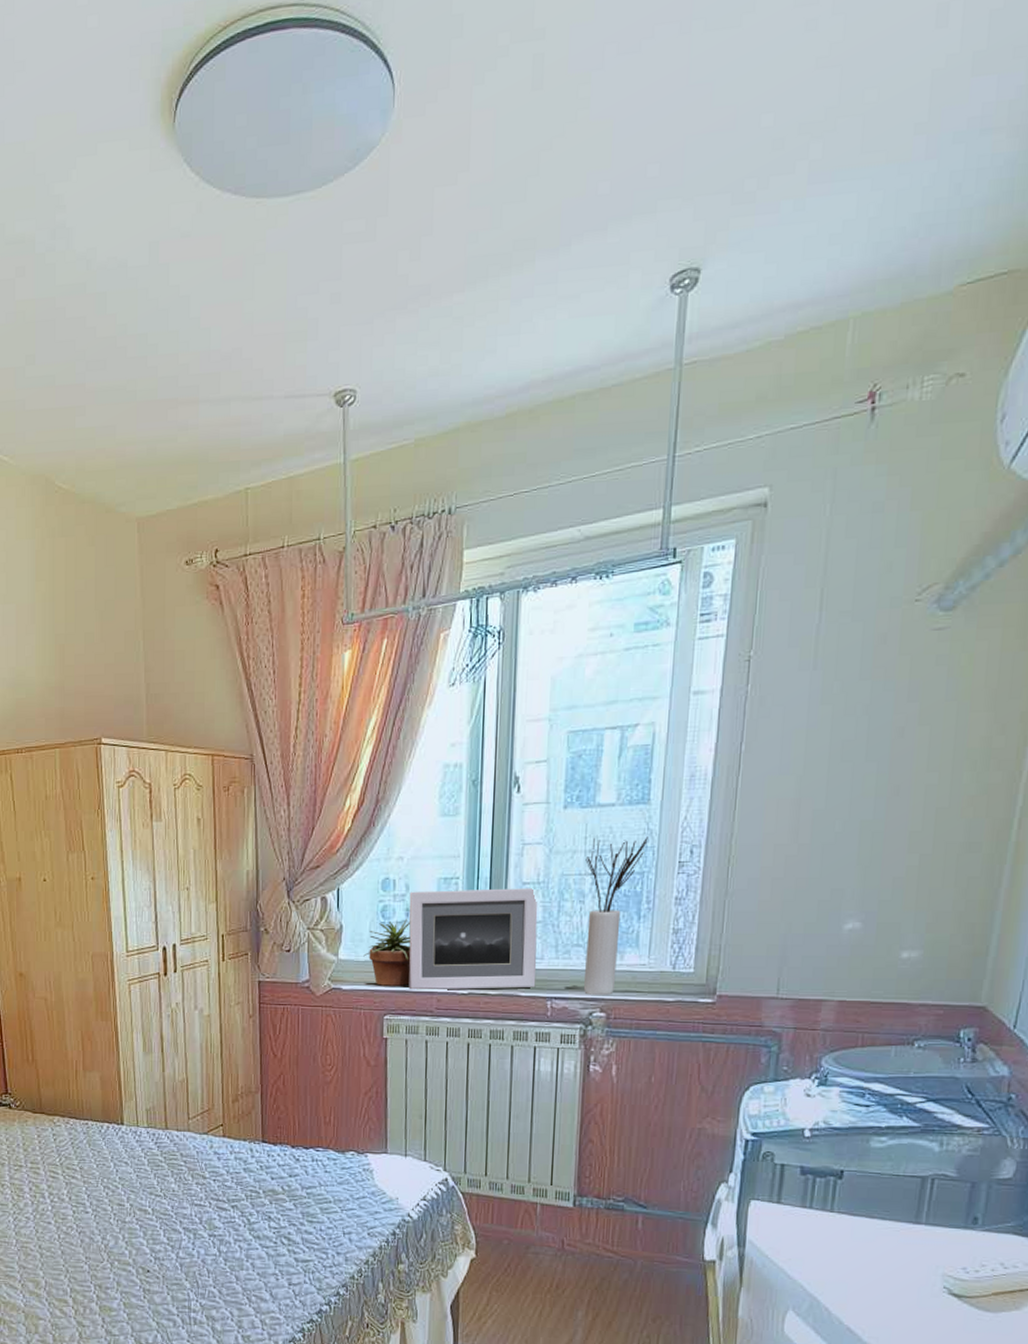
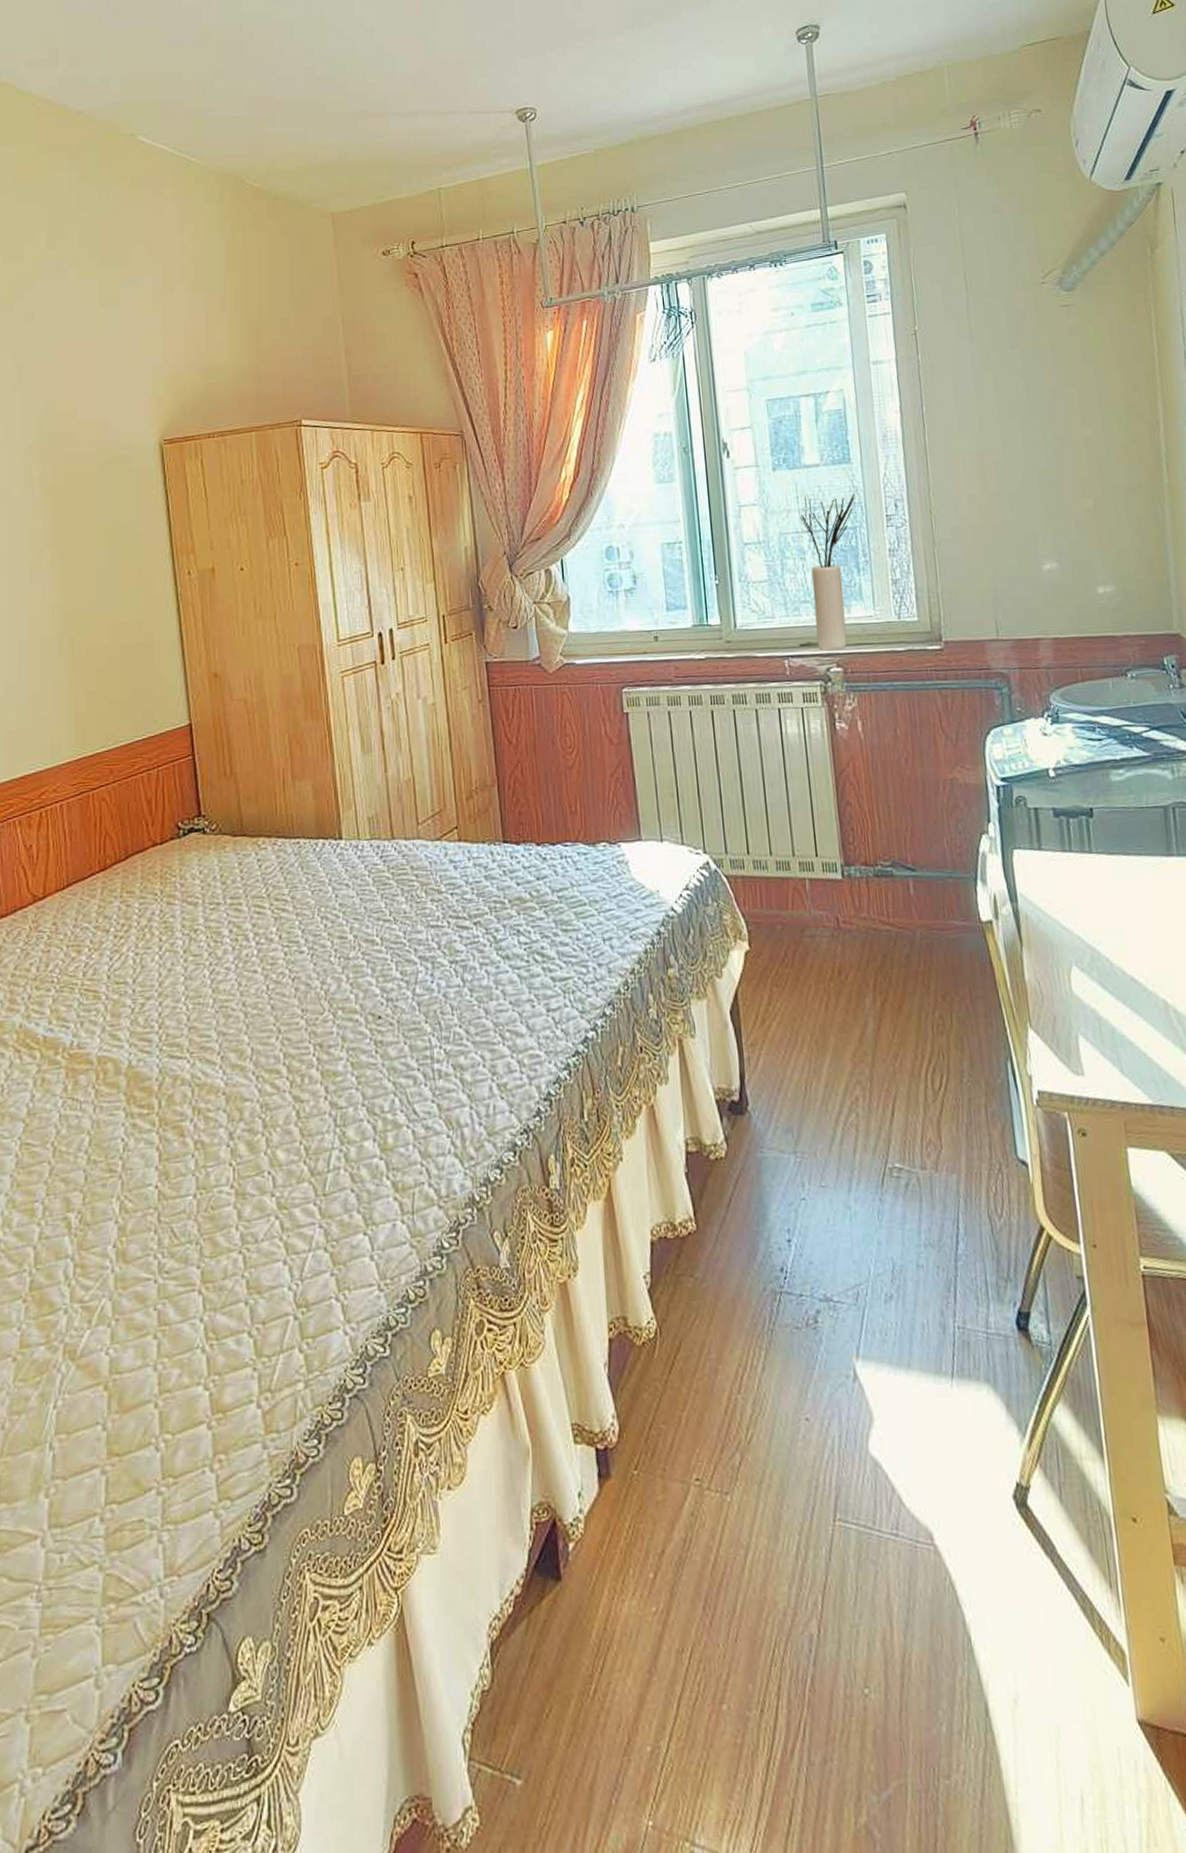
potted plant: present [363,918,411,986] -> none [594,585,645,657]
picture frame: present [408,888,538,990] -> none [634,548,771,660]

